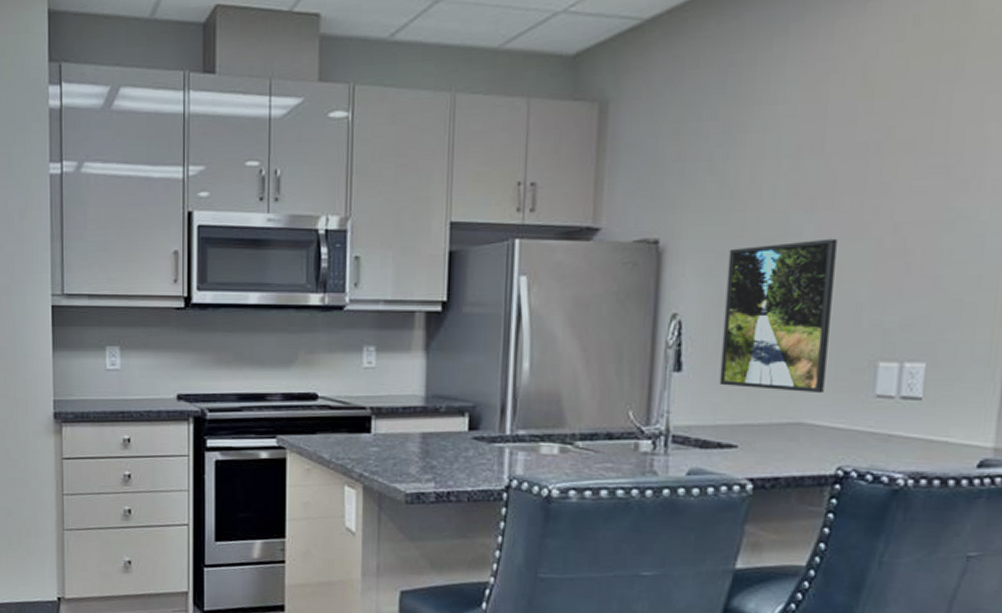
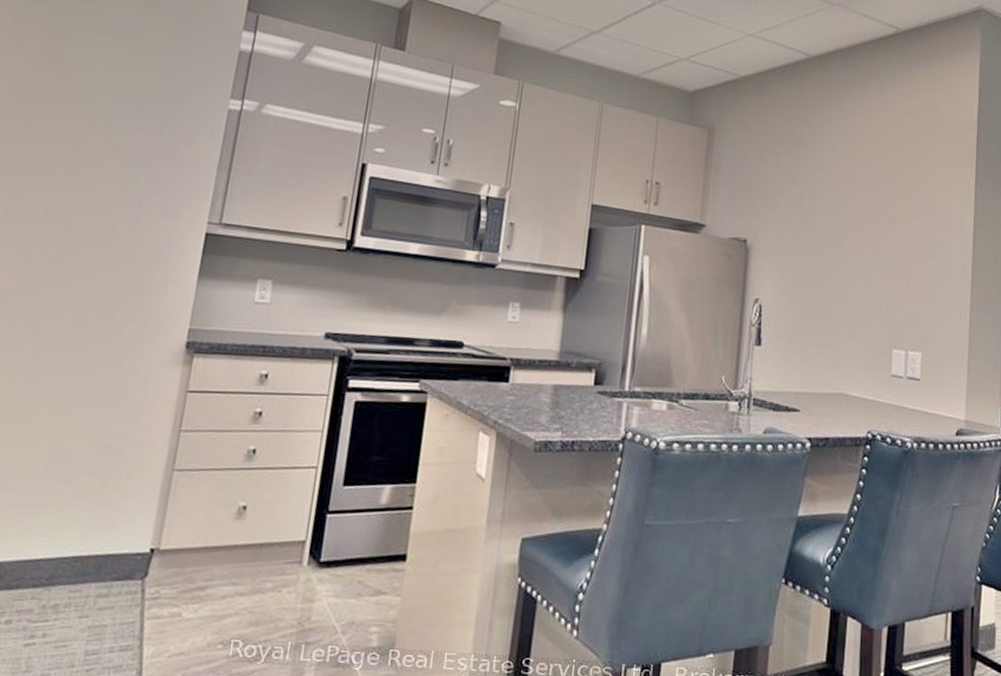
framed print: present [719,238,837,392] -> none [787,252,865,370]

